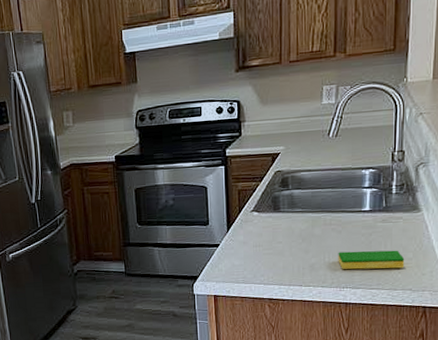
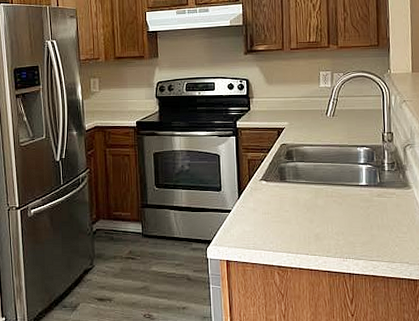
dish sponge: present [338,250,405,270] -> none [340,223,401,242]

